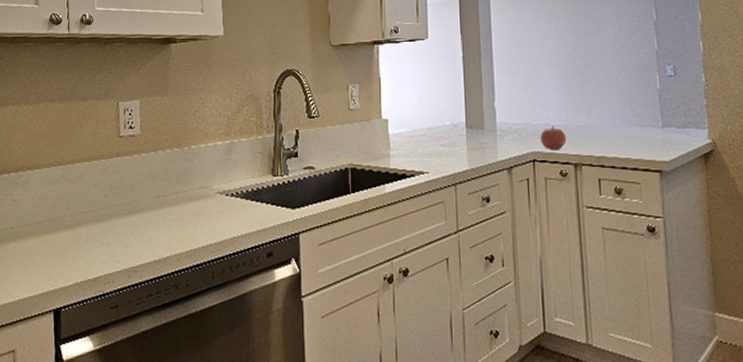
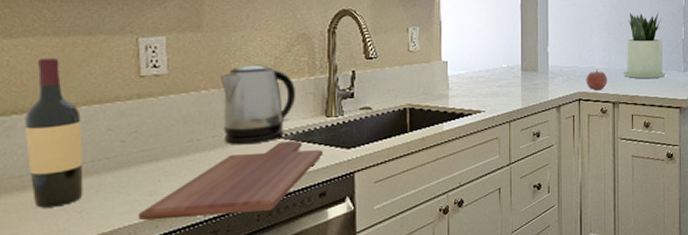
wine bottle: none [35,120,76,253] -> present [25,57,84,208]
cutting board: none [115,199,271,271] -> present [137,140,324,221]
kettle: none [182,125,246,202] -> present [221,64,296,145]
planter: none [584,59,640,137] -> present [623,12,667,79]

